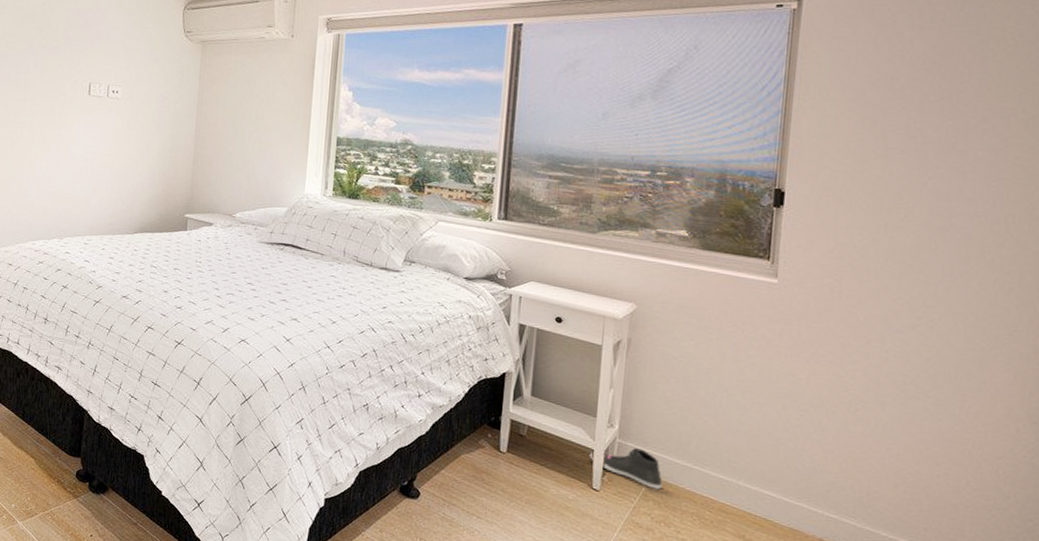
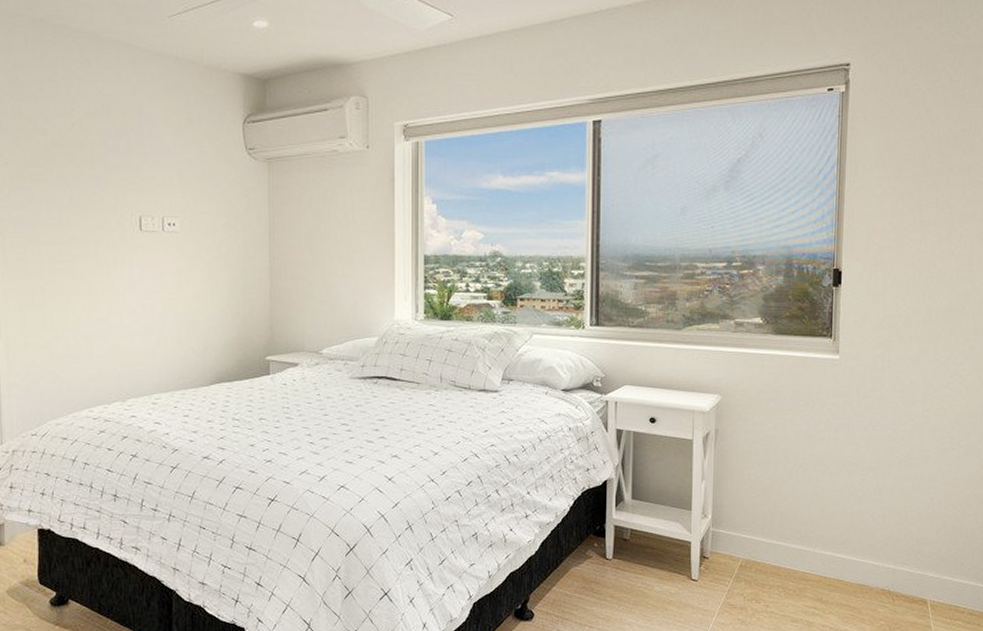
sneaker: present [589,448,663,490] -> none [687,534,752,570]

